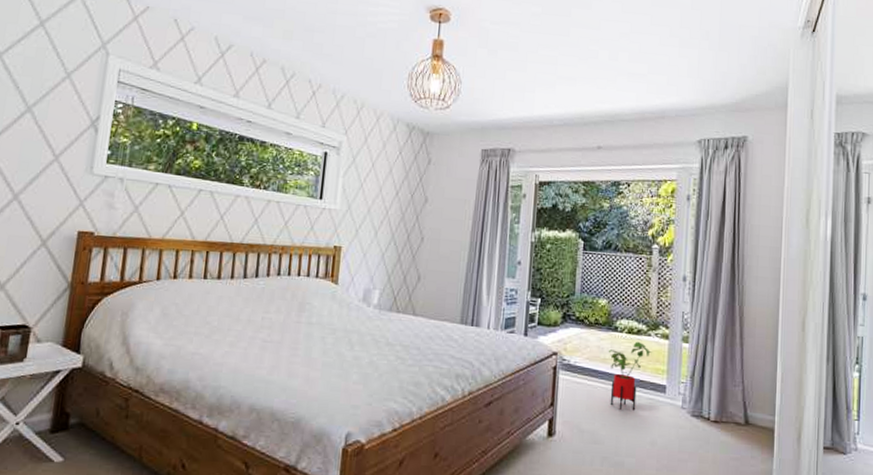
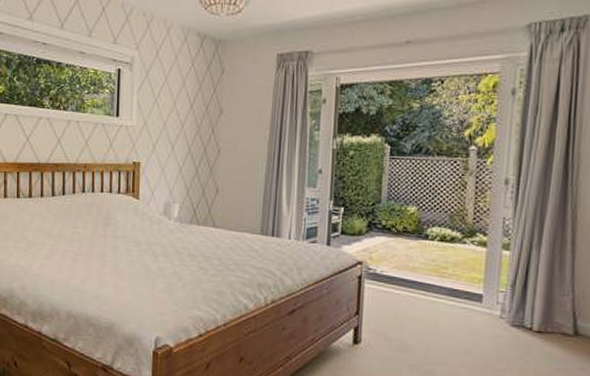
house plant: present [608,341,652,411] -> none [417,249,467,320]

